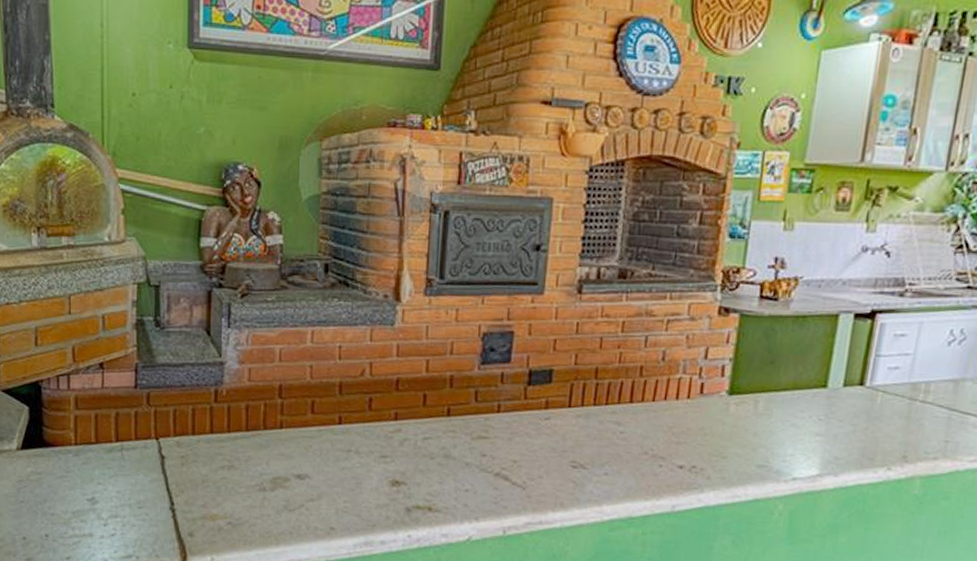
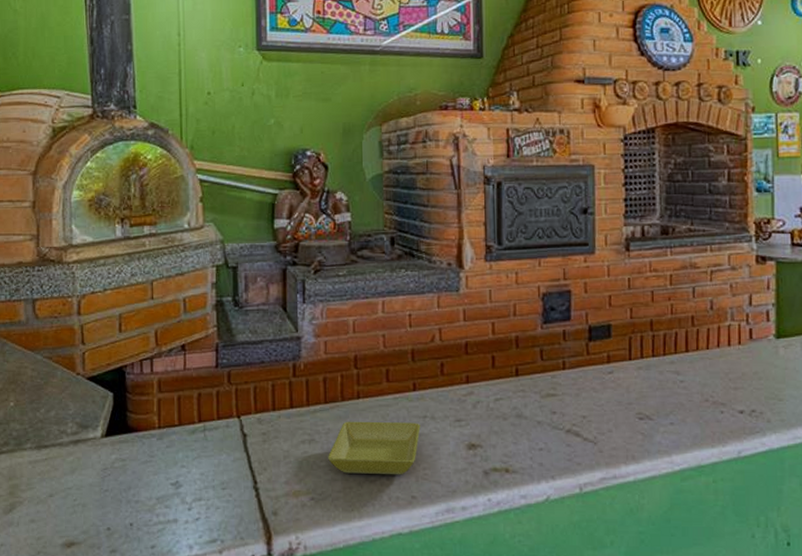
saucer: none [247,450,344,507] -> present [328,421,421,475]

